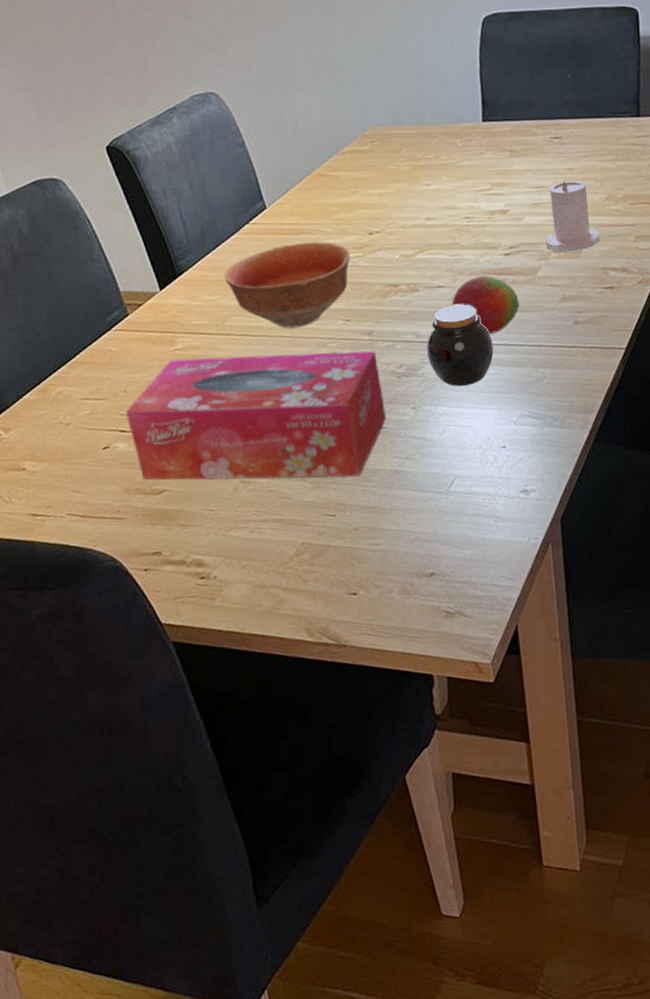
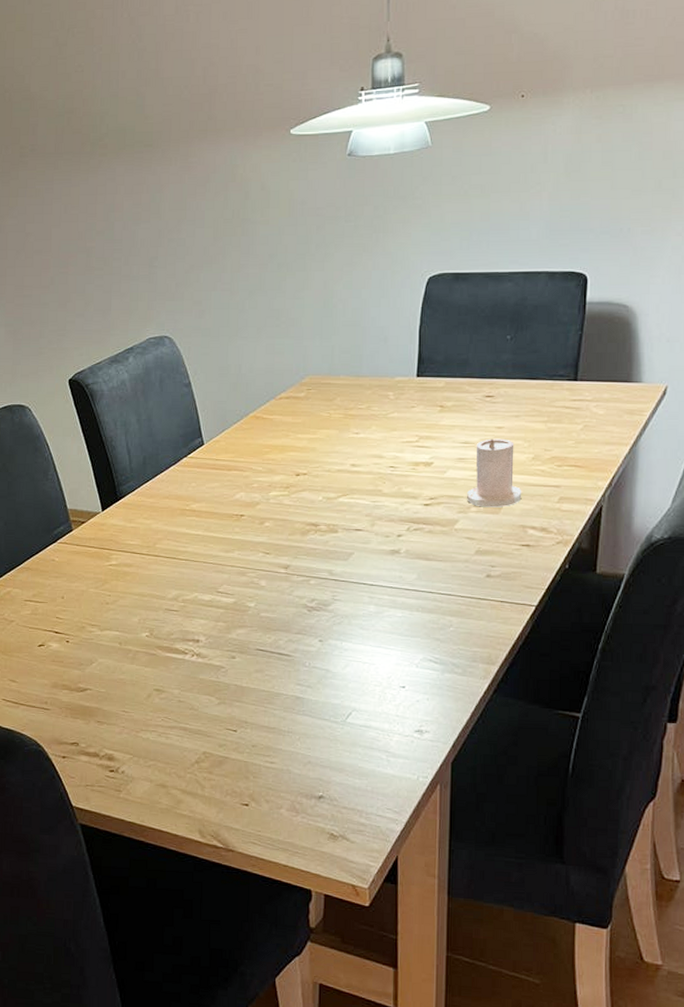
tissue box: present [125,351,386,481] -> none [61,574,294,698]
bowl: present [224,242,351,329] -> none [159,479,277,556]
jar: present [427,304,494,386] -> none [339,548,403,625]
fruit: present [451,276,520,335] -> none [367,523,434,579]

